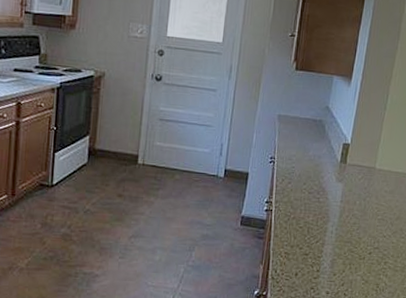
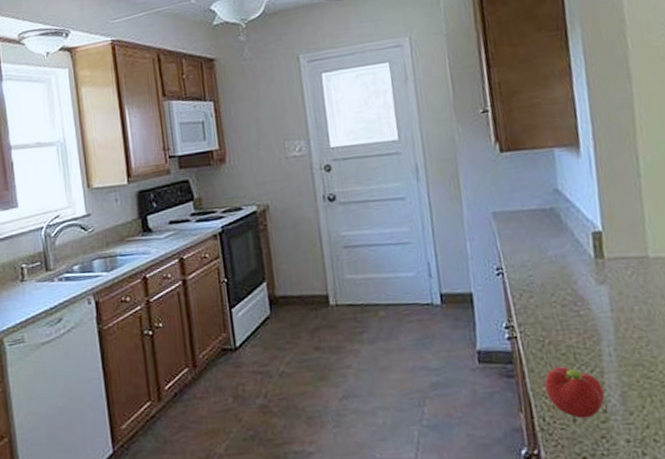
fruit: none [282,236,322,274] -> present [544,367,605,419]

